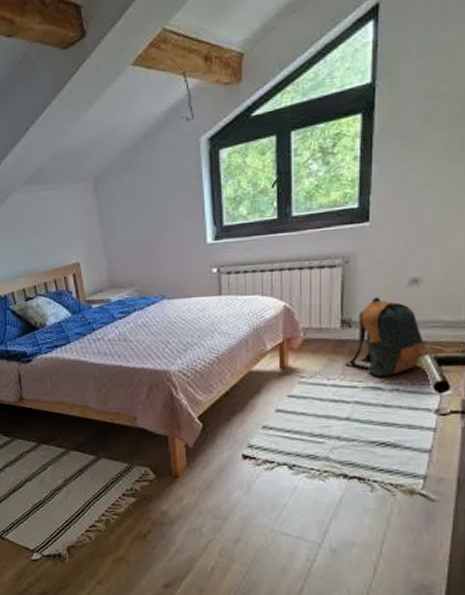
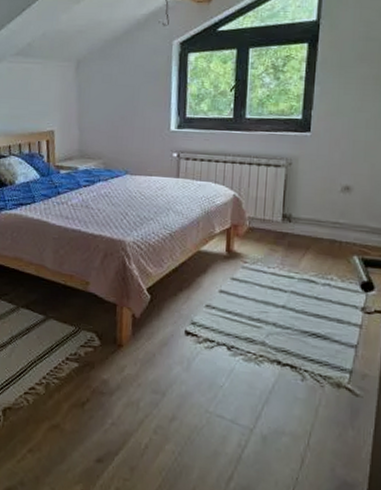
backpack: present [345,297,427,377] -> none [284,198,356,271]

